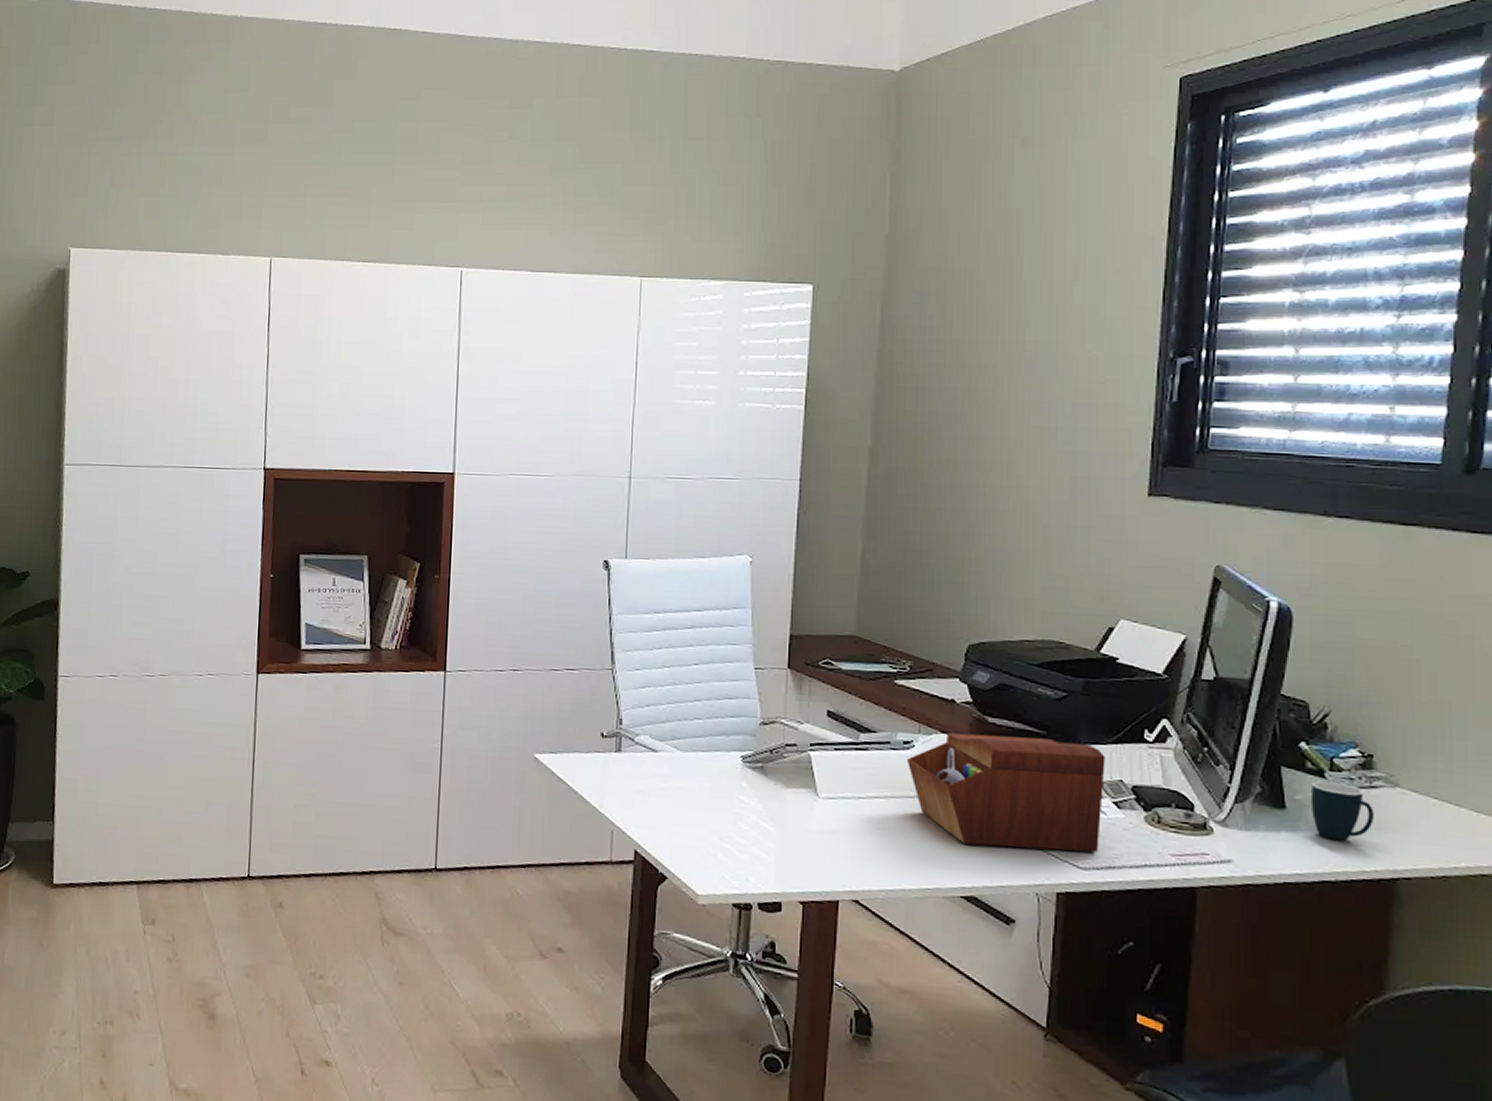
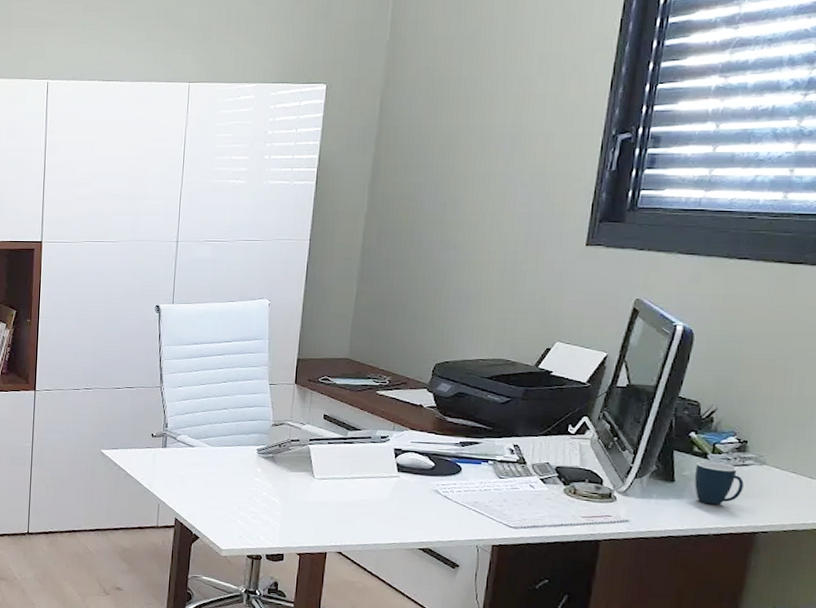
sewing box: present [906,732,1105,852] -> none [383,429,537,516]

